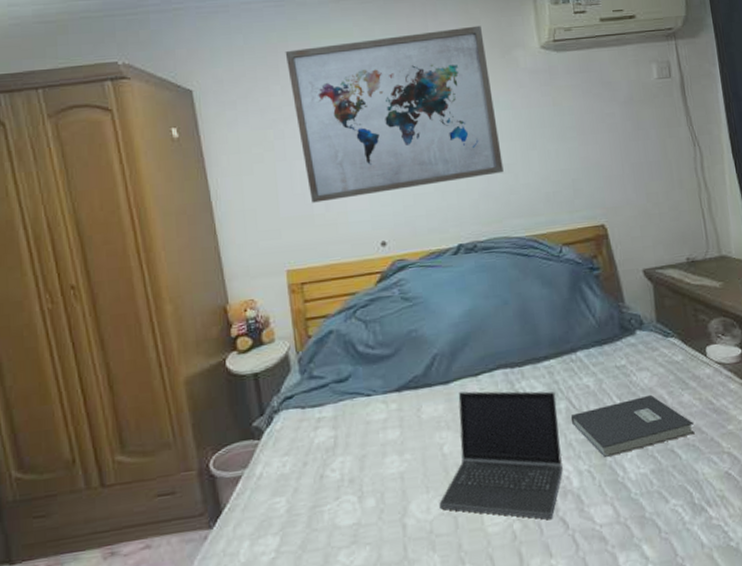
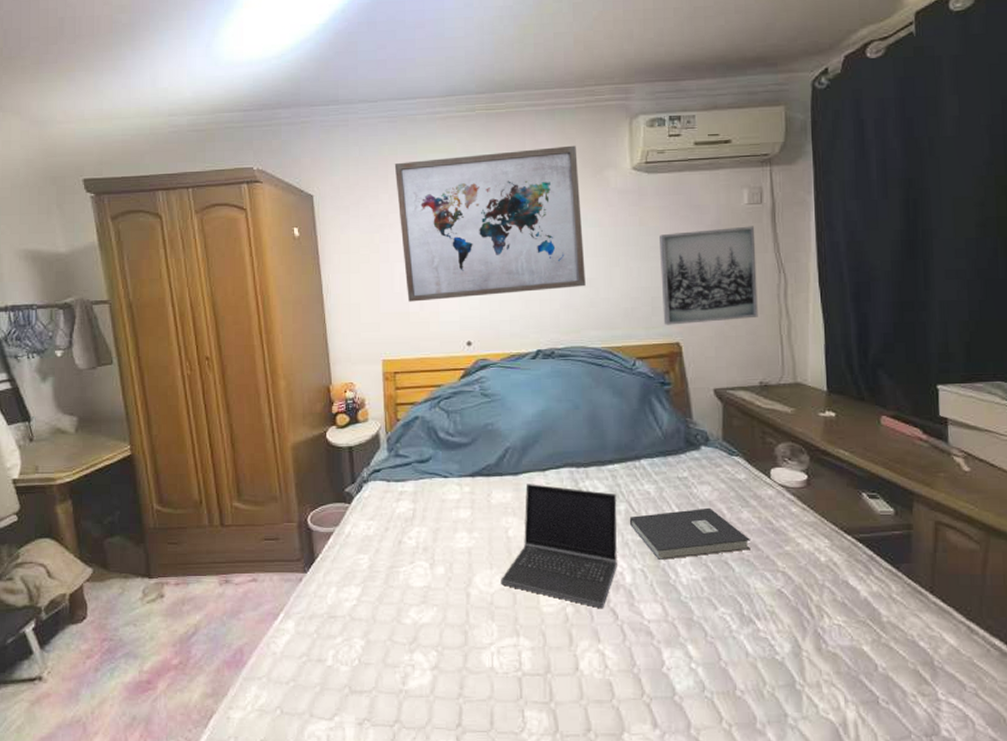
wall art: none [573,100,679,208] -> present [658,226,758,325]

